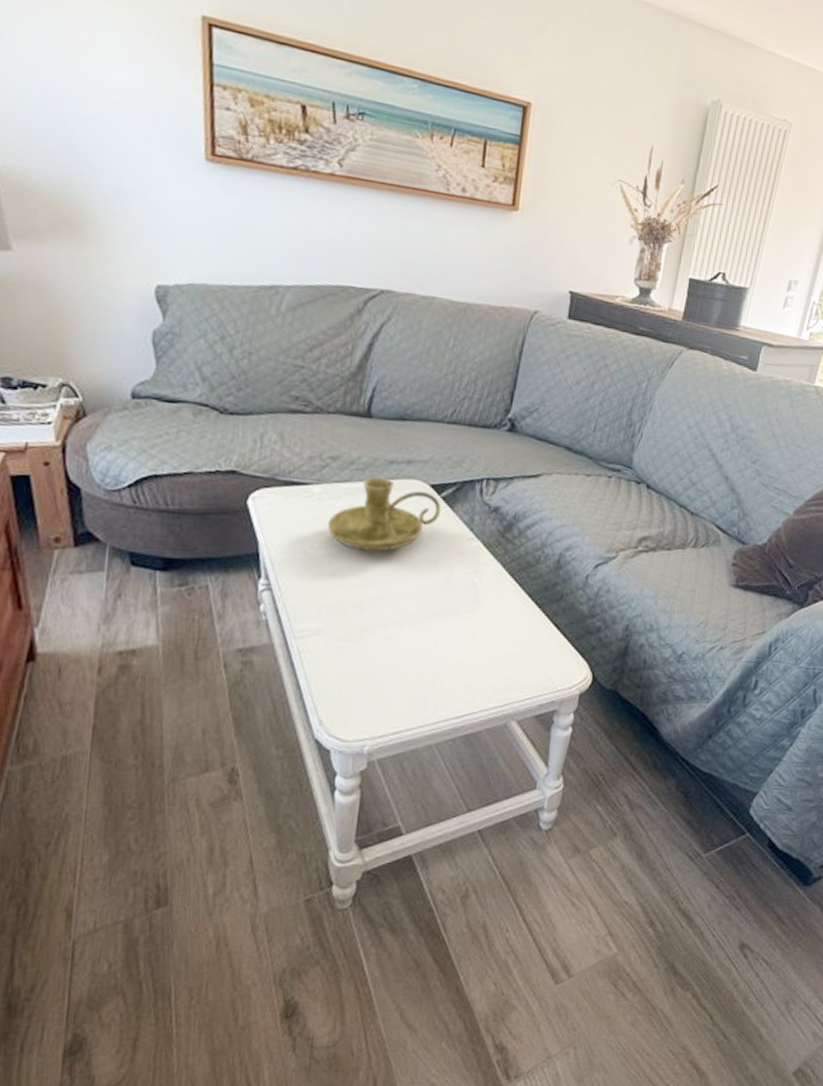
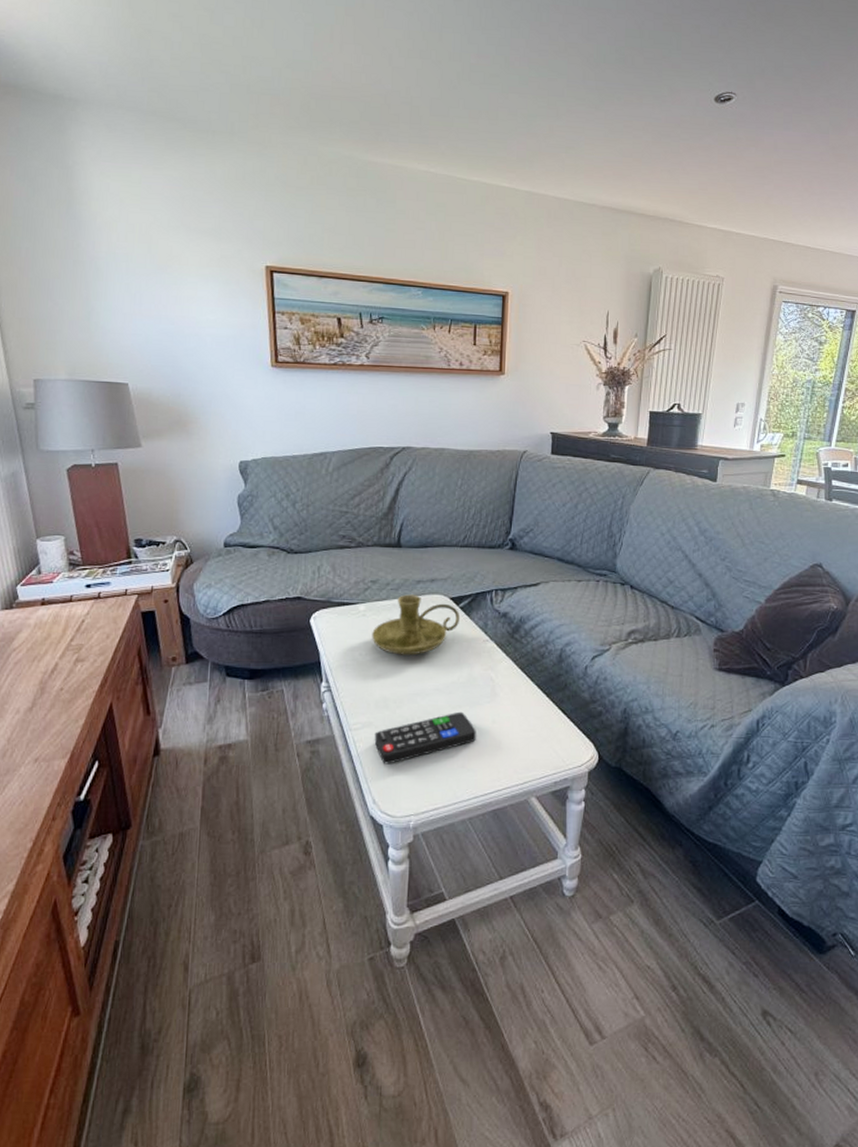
remote control: none [324,621,452,680] -> present [374,711,476,765]

